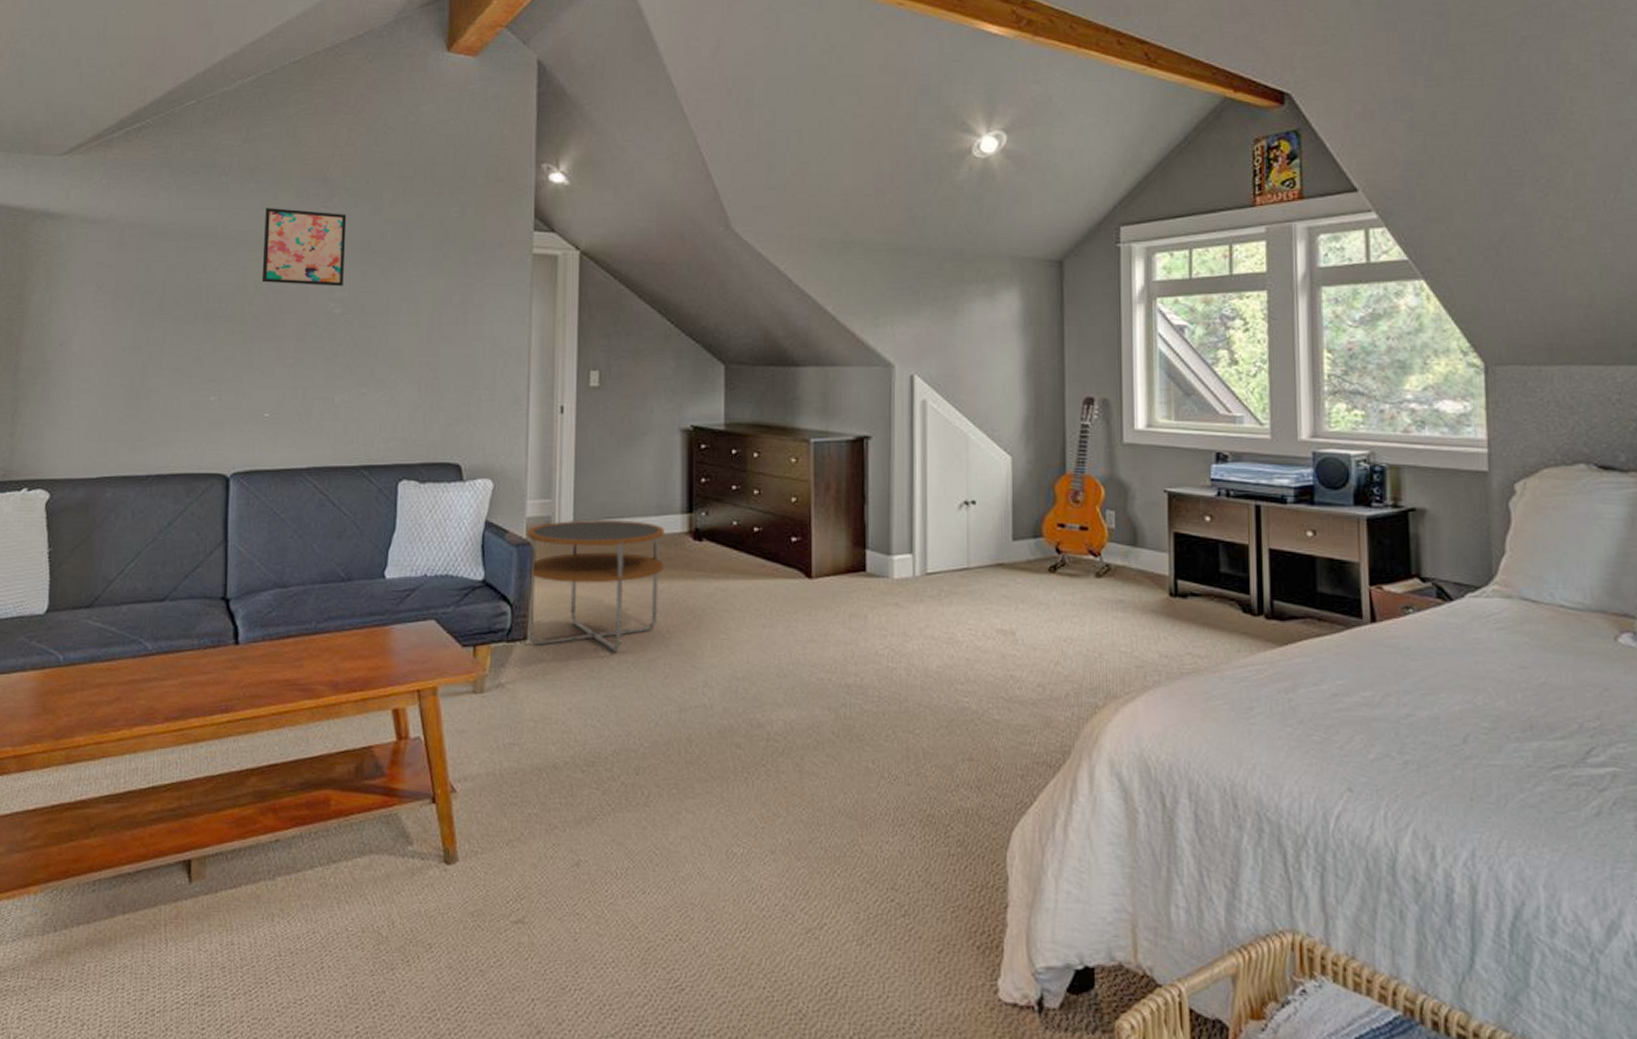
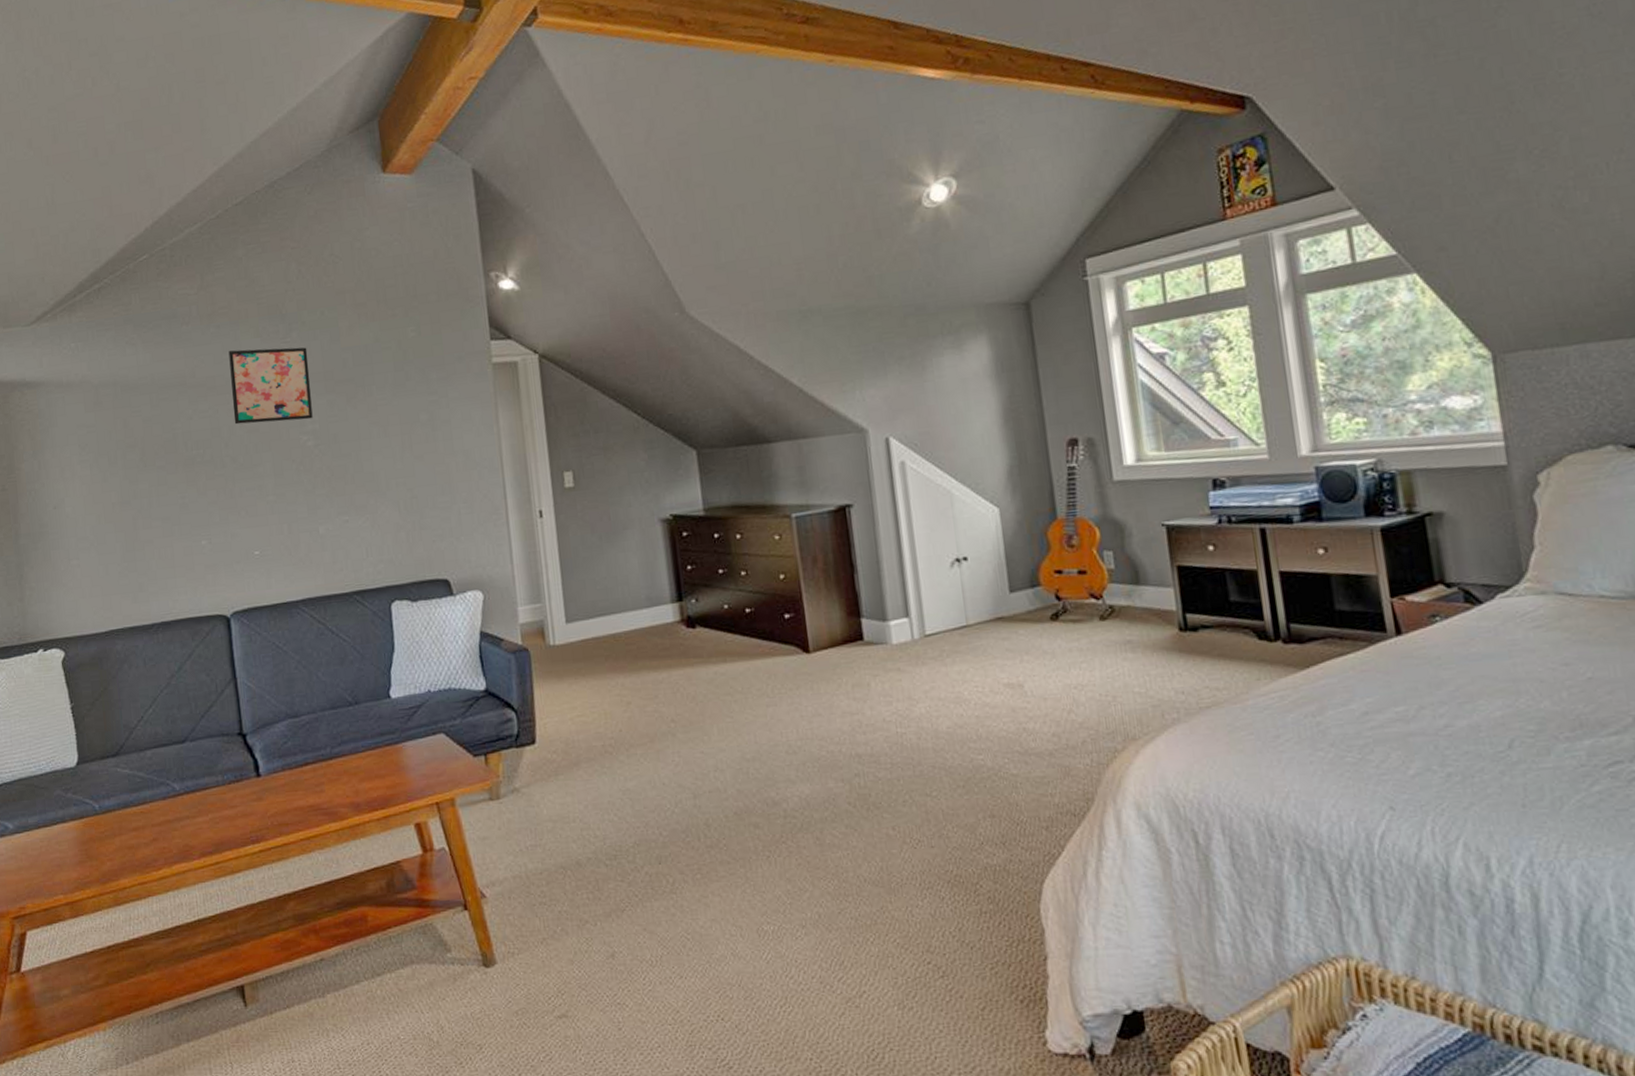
side table: present [527,519,664,652] -> none [522,615,661,748]

